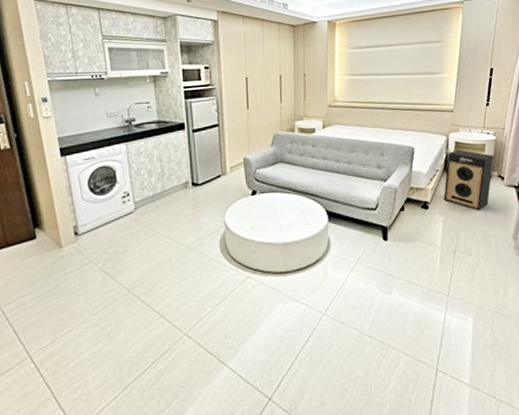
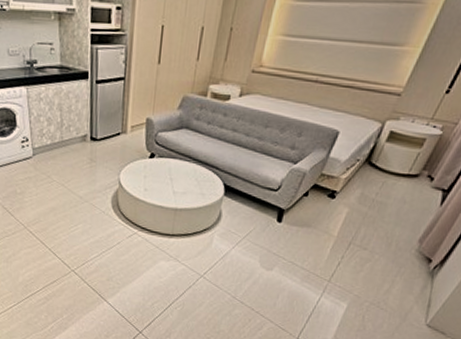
speaker: present [443,149,495,211] -> none [355,140,432,209]

